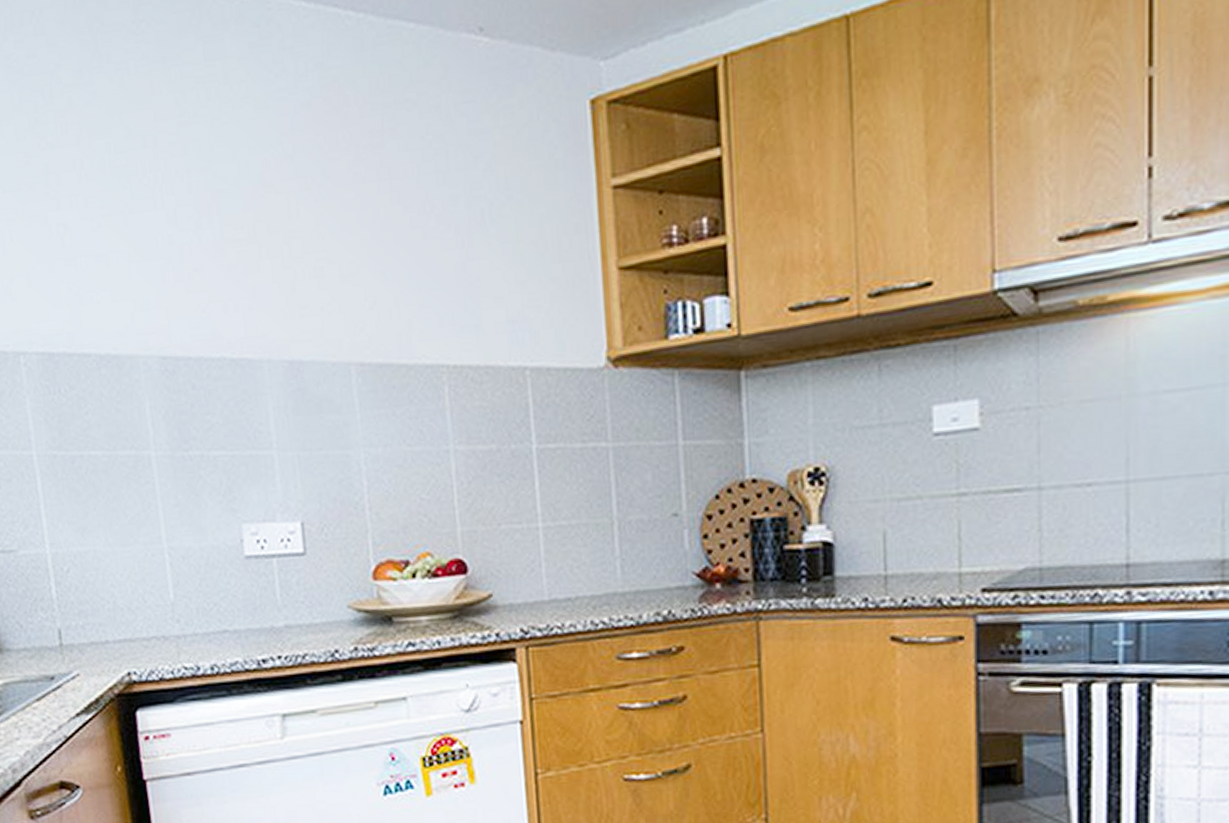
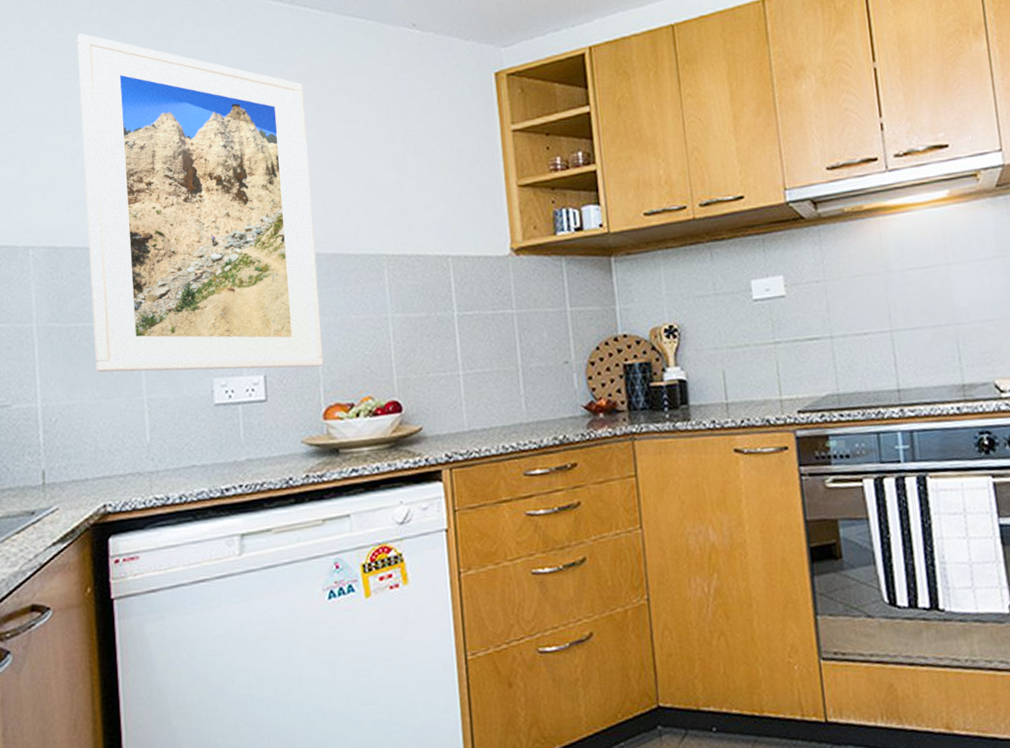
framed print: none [51,56,372,514] -> present [77,33,324,372]

